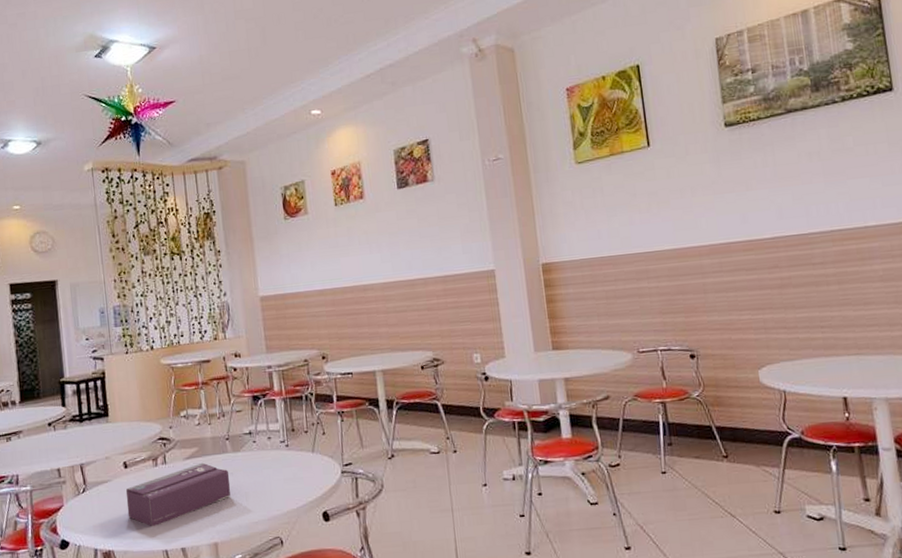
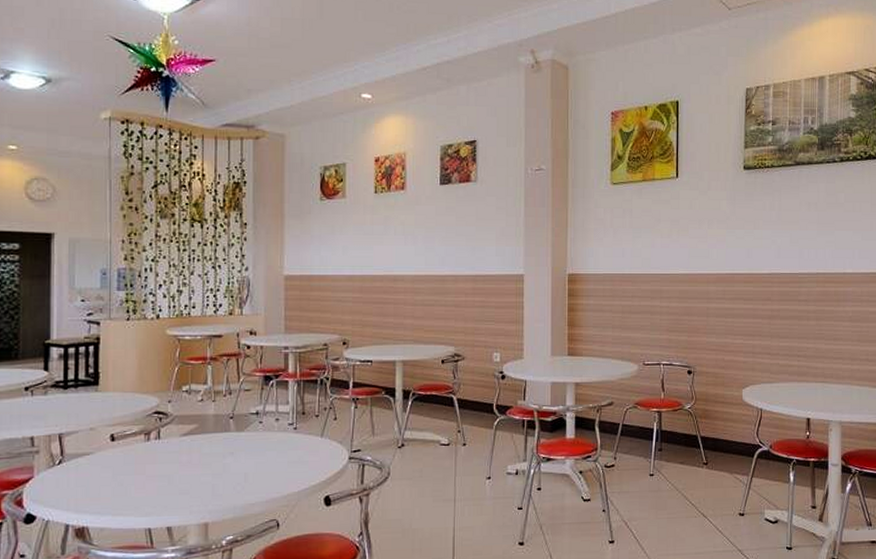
tissue box: present [125,462,231,527] -> none [109,440,230,504]

